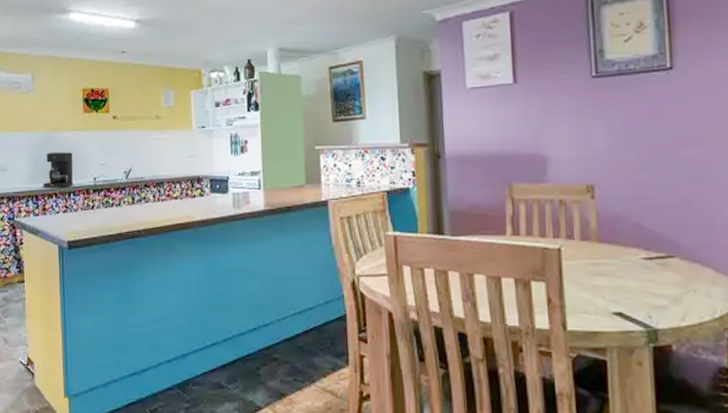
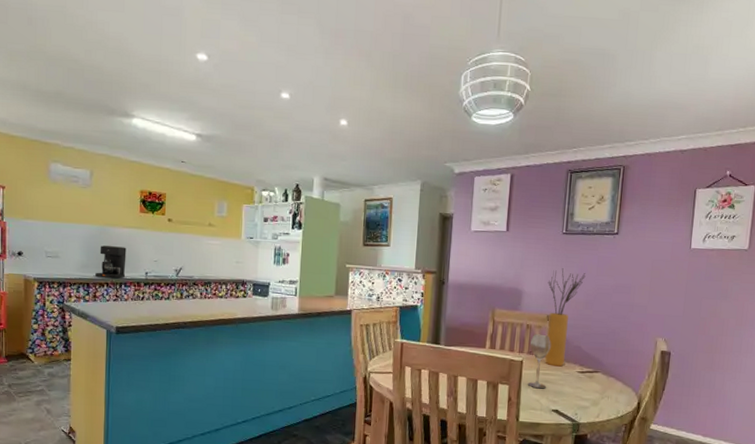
wineglass: none [567,211,600,285] -> present [527,334,551,389]
vase: none [580,122,634,253] -> present [545,268,586,367]

